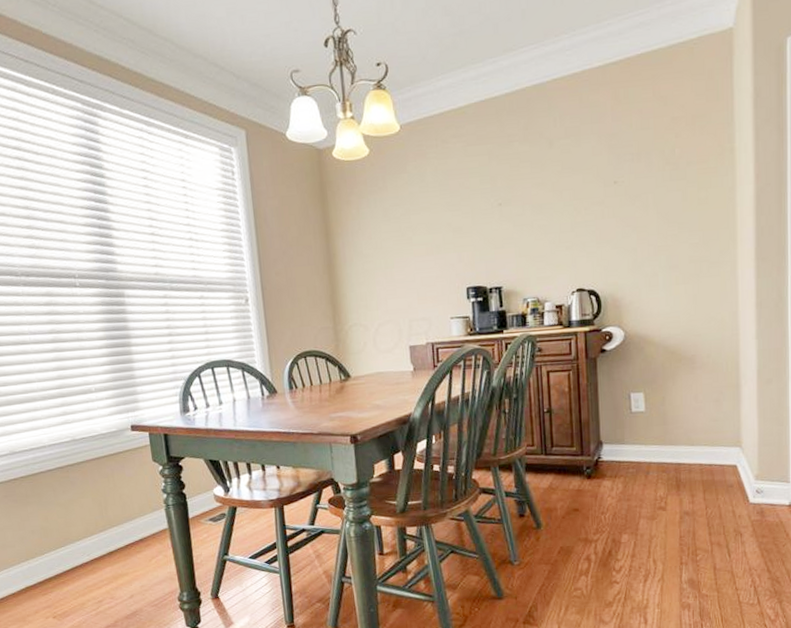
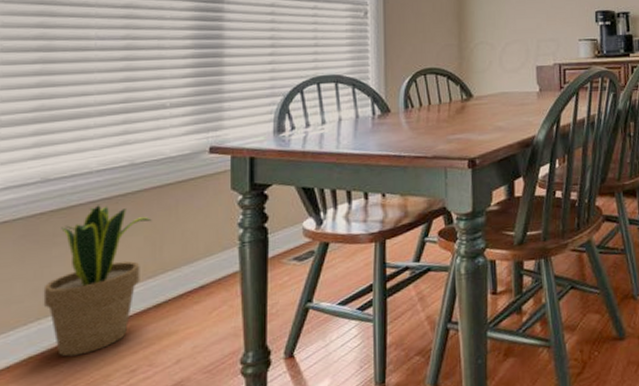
potted plant: none [26,473,96,589] -> present [43,205,152,357]

